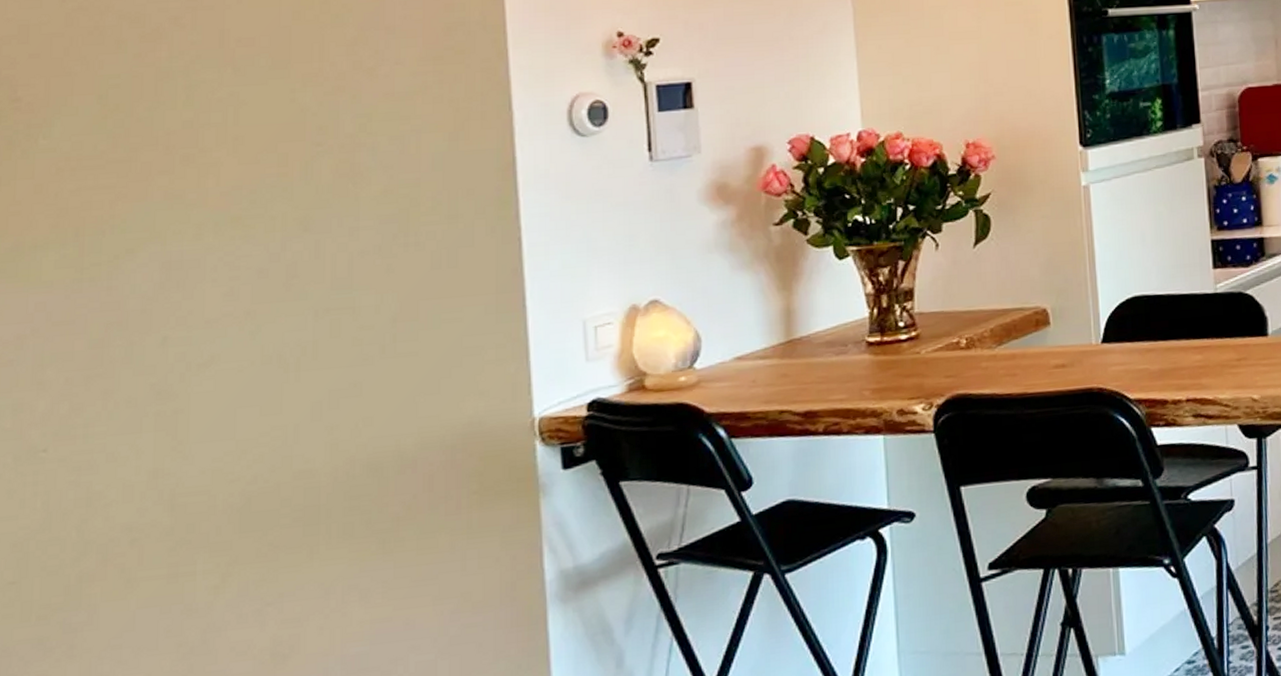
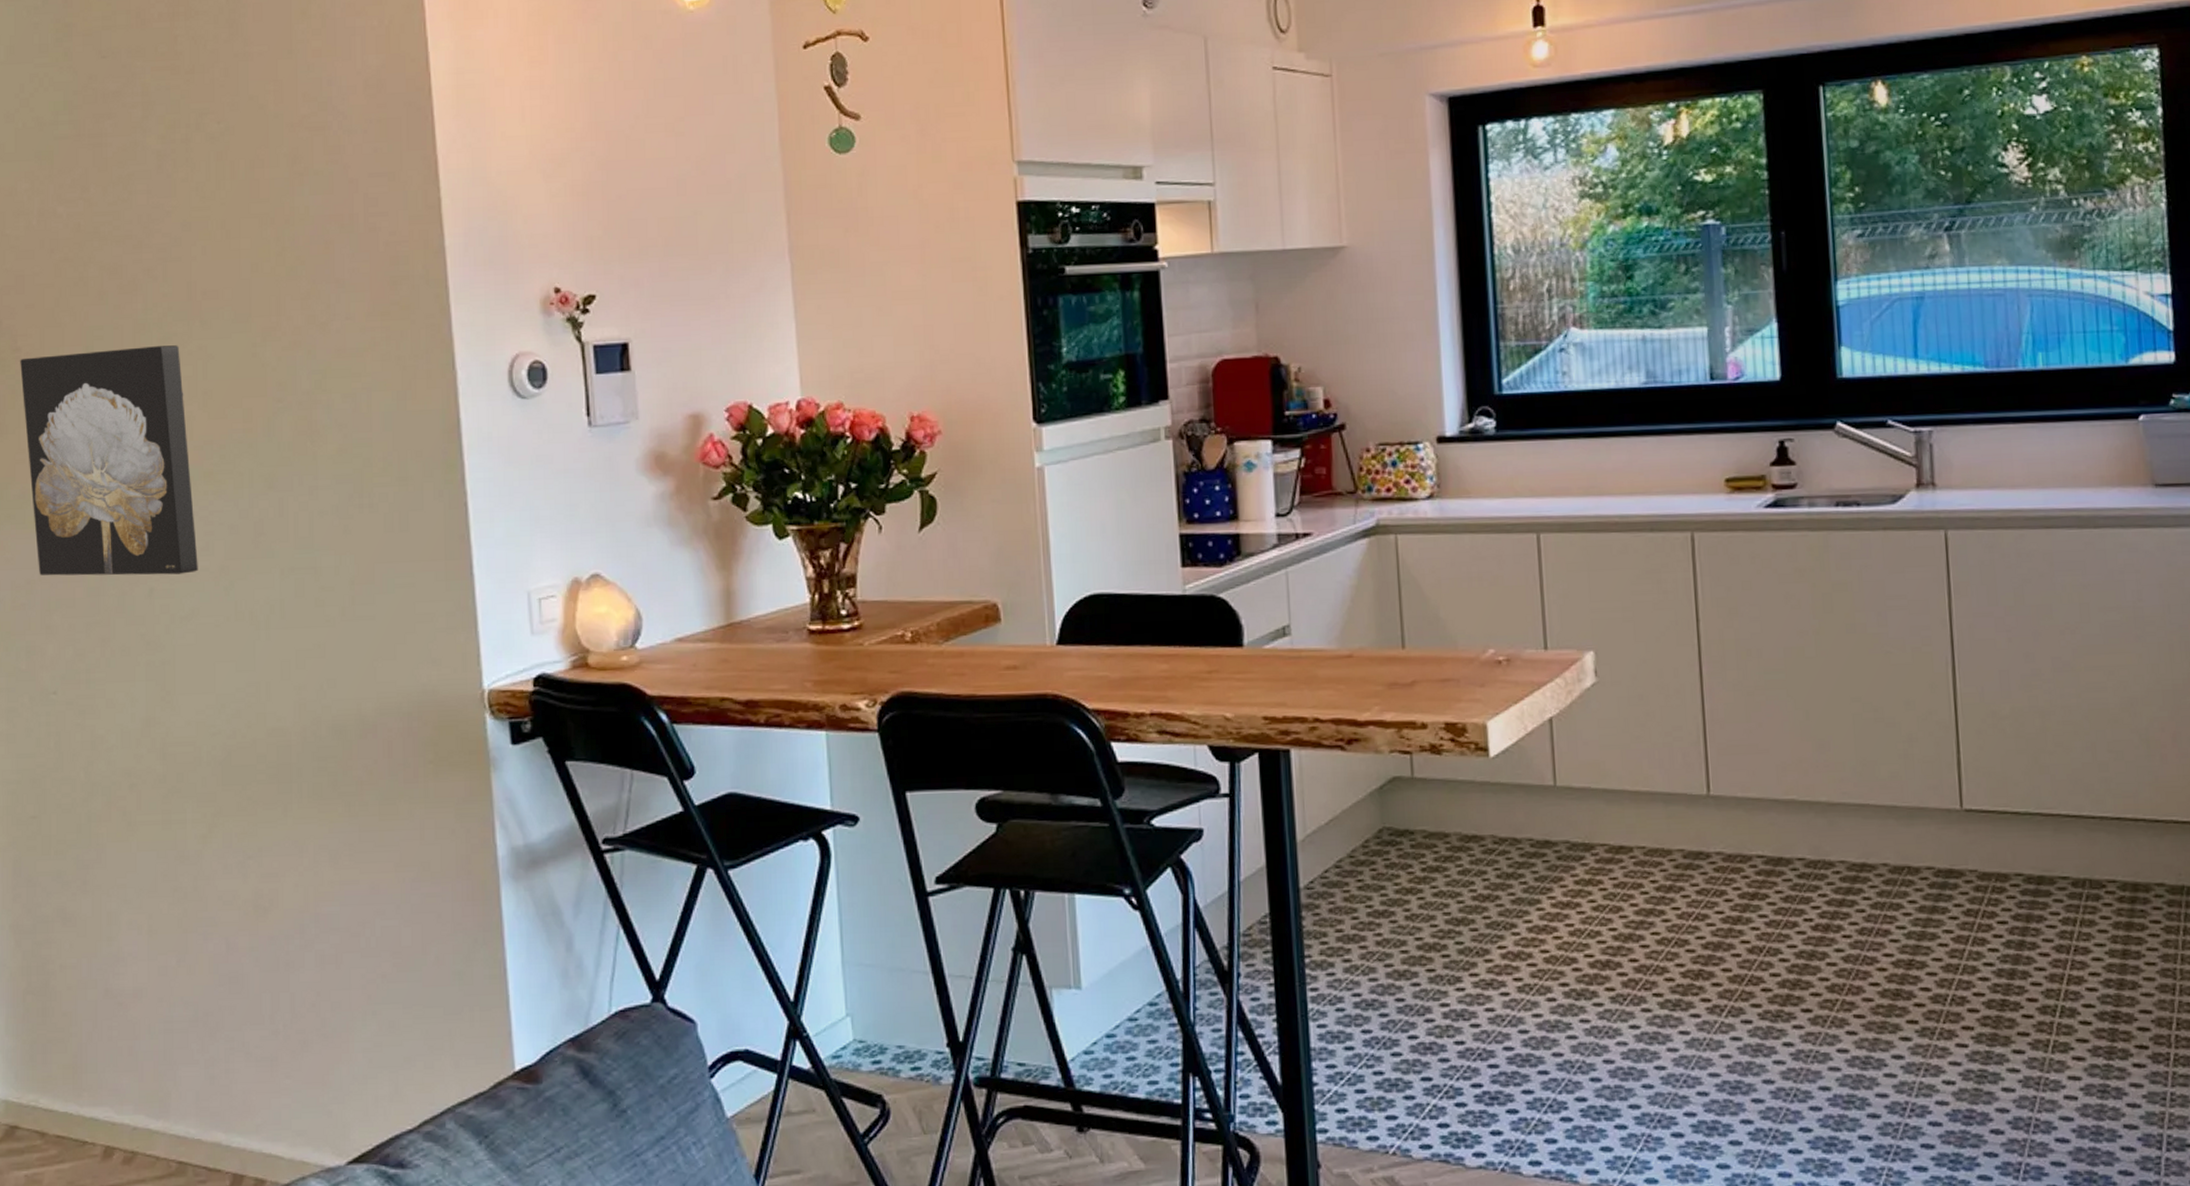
wall art: none [19,92,221,330] -> present [20,345,198,576]

